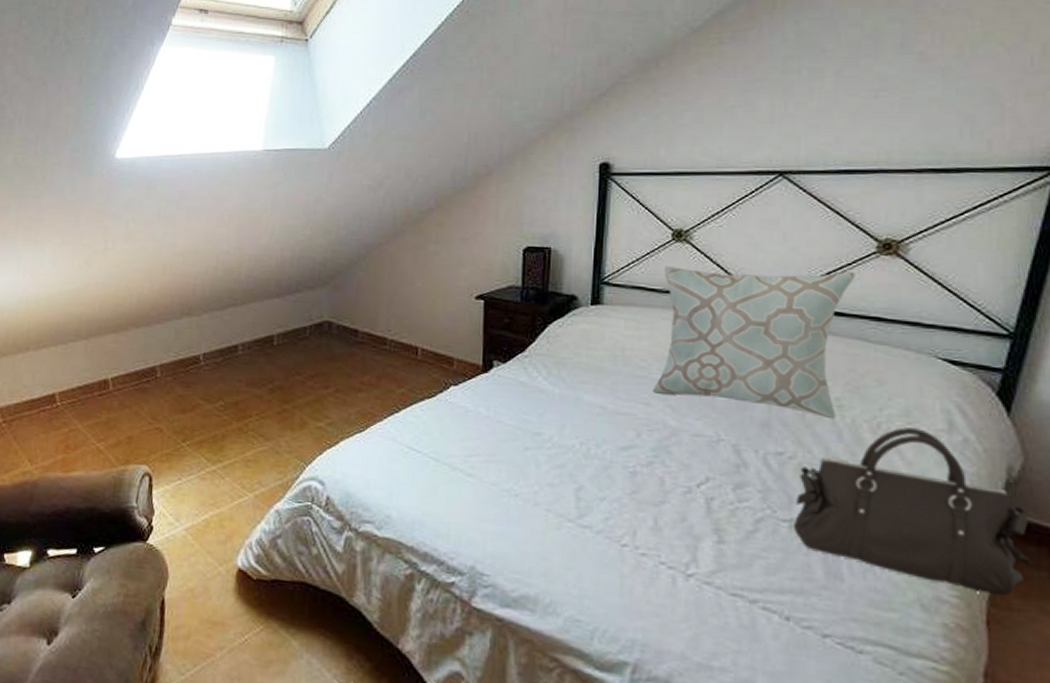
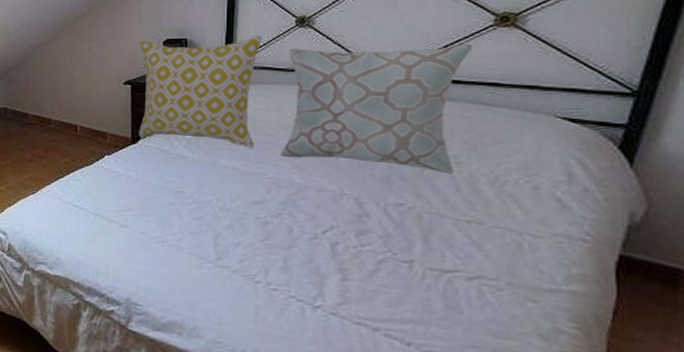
pillow: none [491,247,636,382] -> present [138,35,263,148]
shoulder bag: present [794,427,1032,596] -> none [414,180,656,328]

